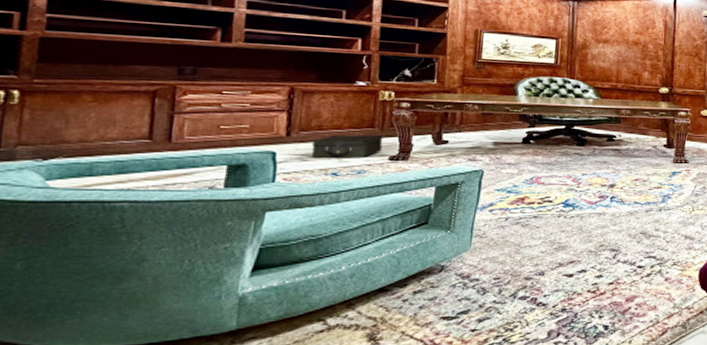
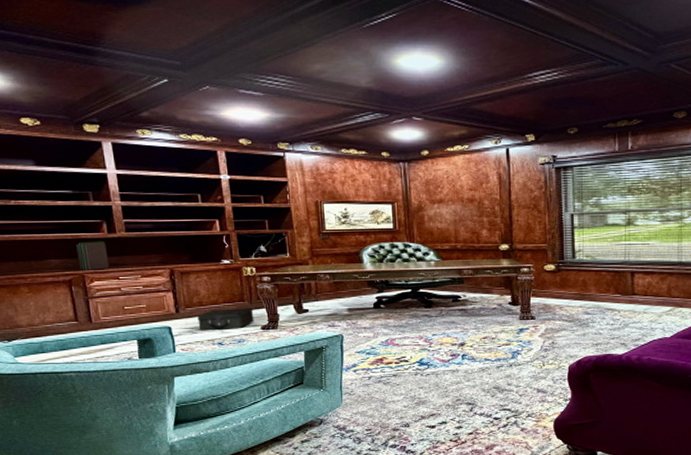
books: none [172,49,215,82] -> present [76,241,110,270]

